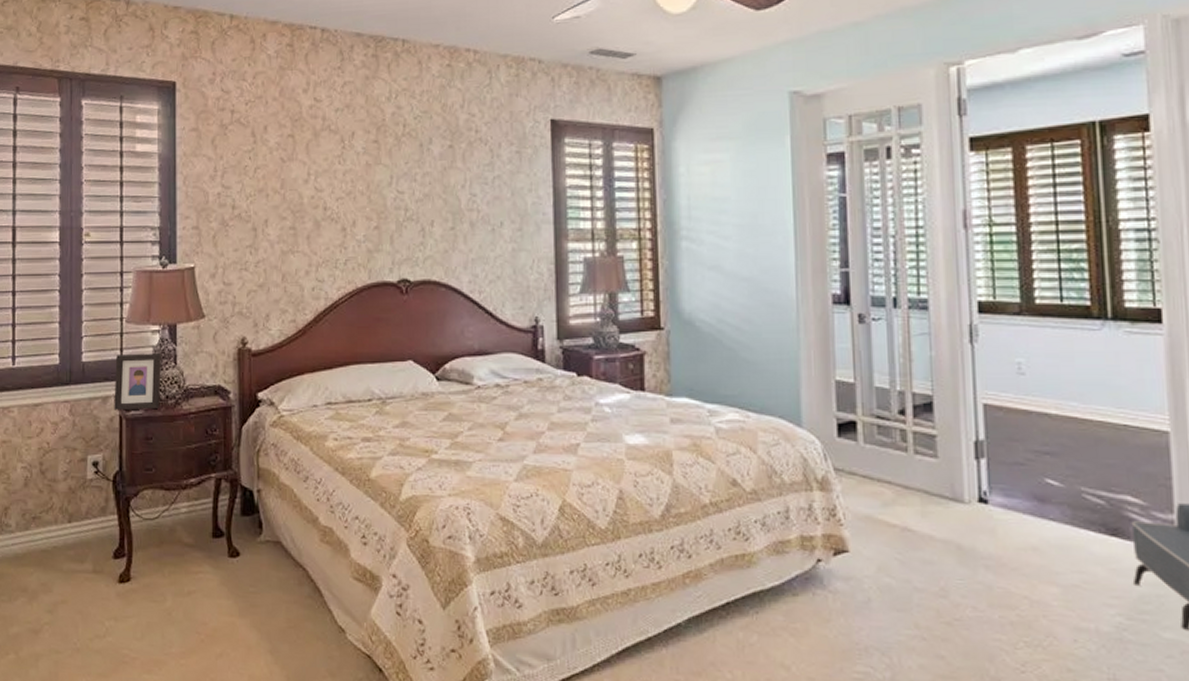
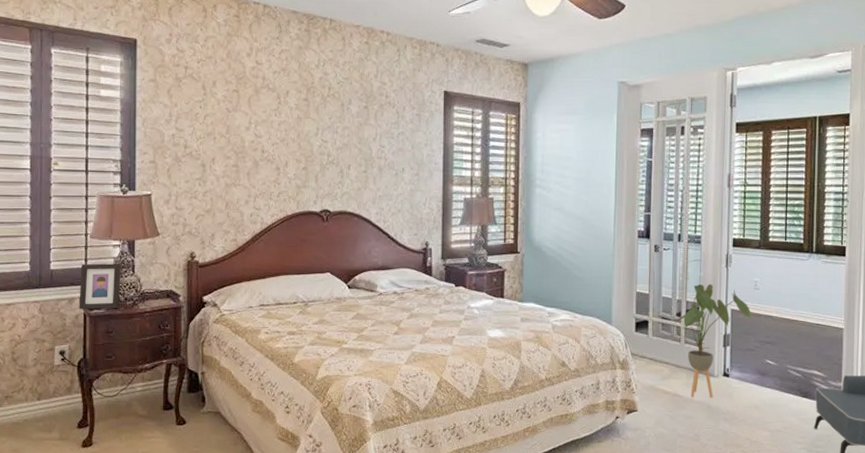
house plant: none [896,367,1018,534] -> present [674,284,752,397]

